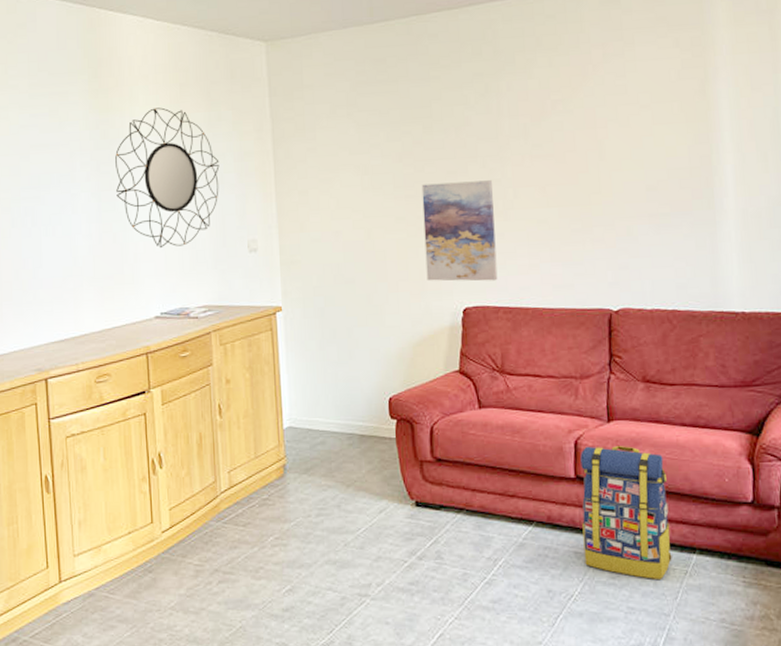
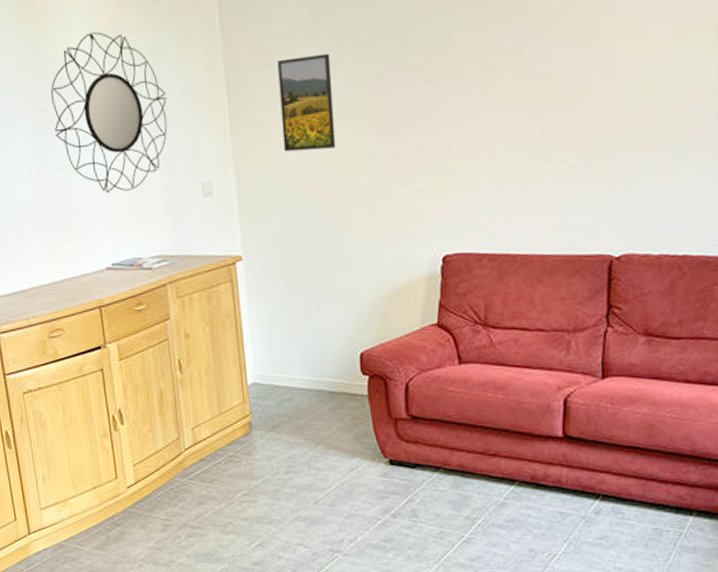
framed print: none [319,131,369,214] -> present [277,53,336,152]
wall art: present [421,180,498,281] -> none [396,108,482,226]
backpack: present [580,446,672,579] -> none [569,404,666,540]

